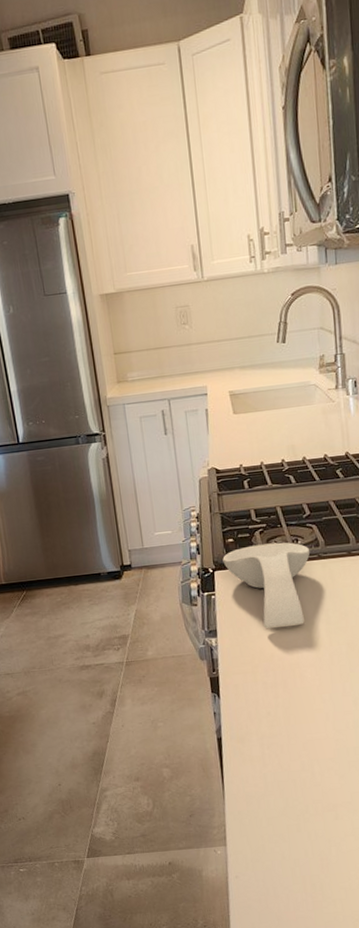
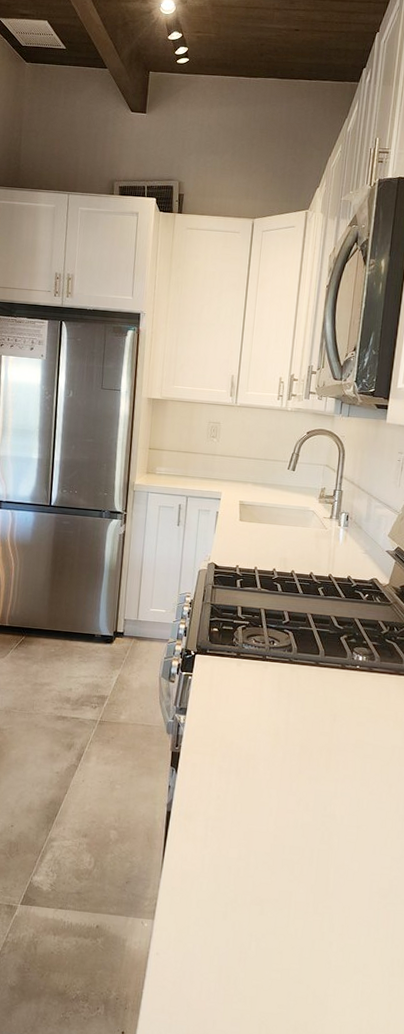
spoon rest: present [222,542,311,629] -> none [205,638,283,720]

